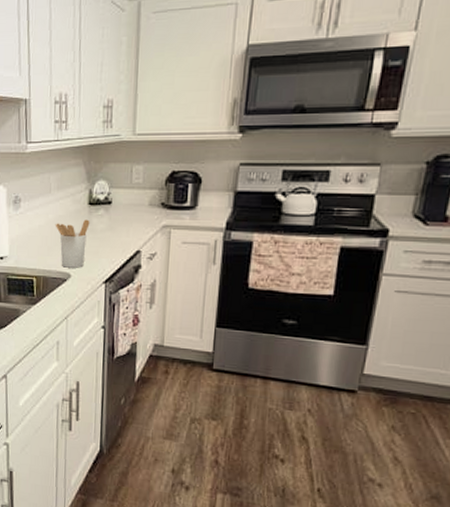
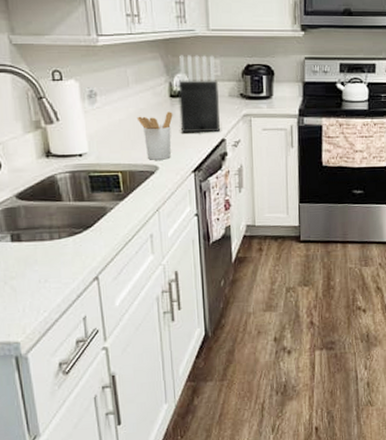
knife block: none [96,161,140,244] -> present [178,55,220,133]

